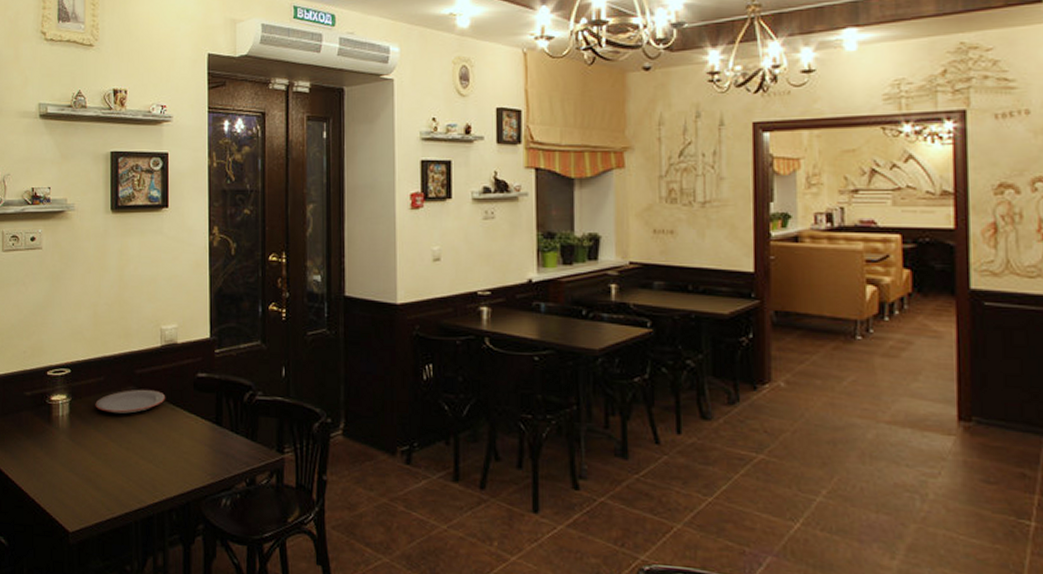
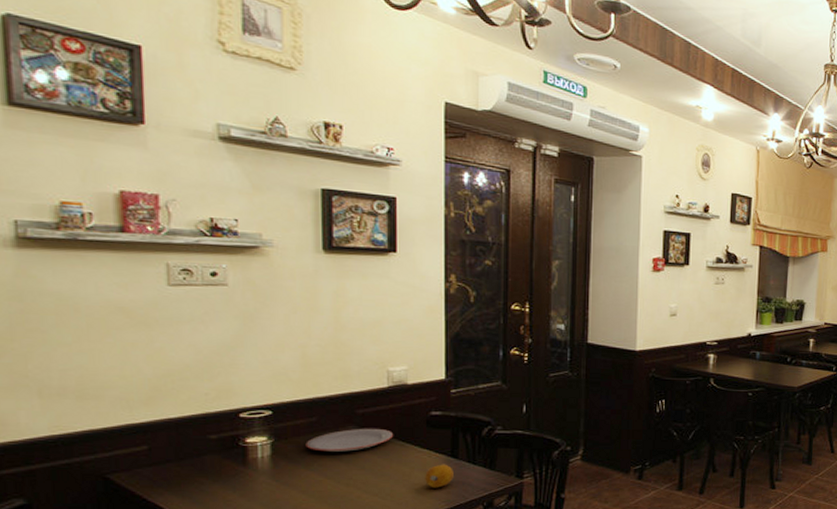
fruit: none [193,431,218,459] -> present [425,464,453,488]

